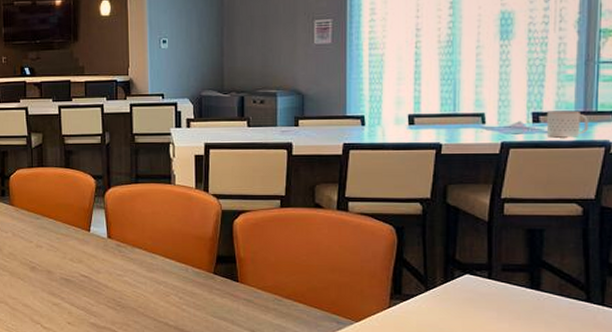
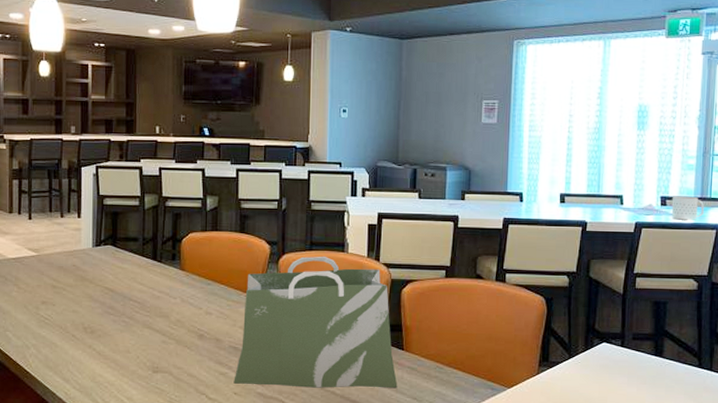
grocery bag: none [67,188,234,319] -> present [233,256,398,388]

